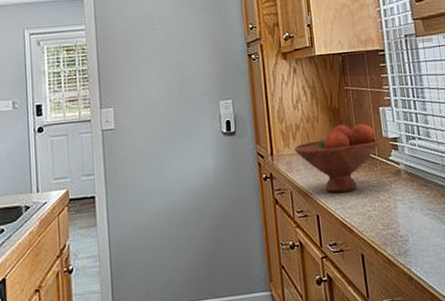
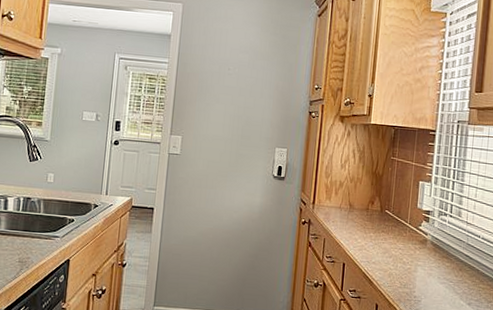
fruit bowl: present [294,123,380,193] -> none [334,189,414,249]

